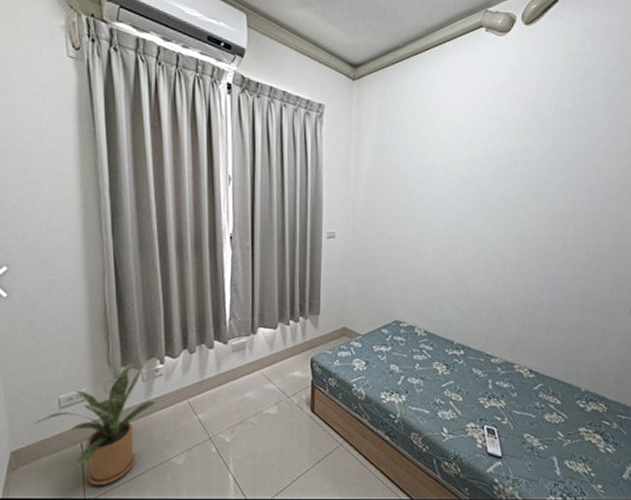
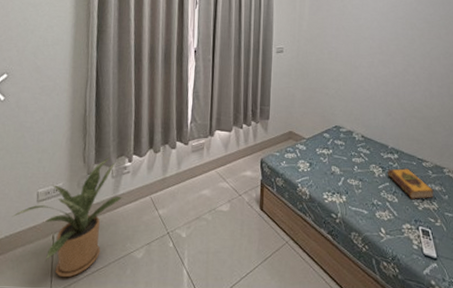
hardback book: none [452,365,502,397] -> present [388,168,434,199]

